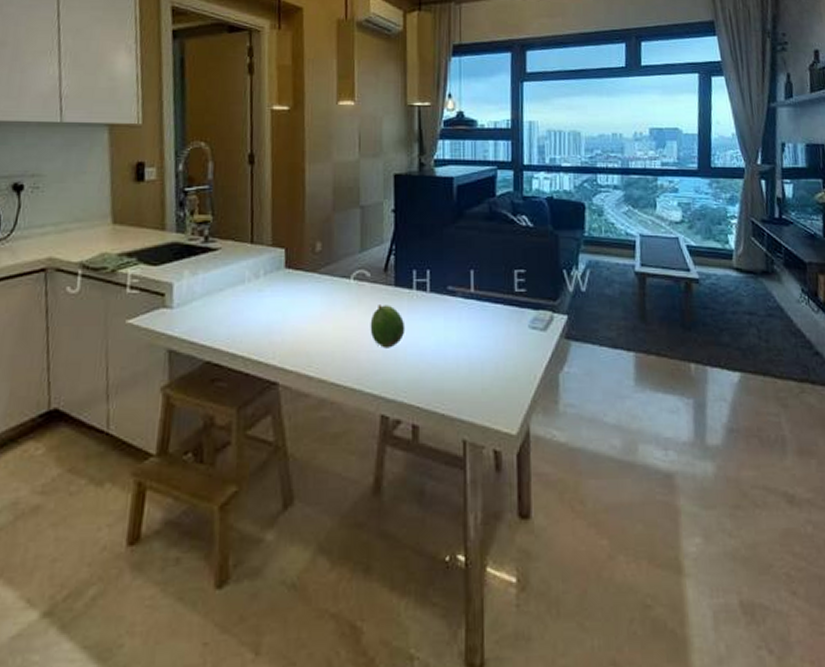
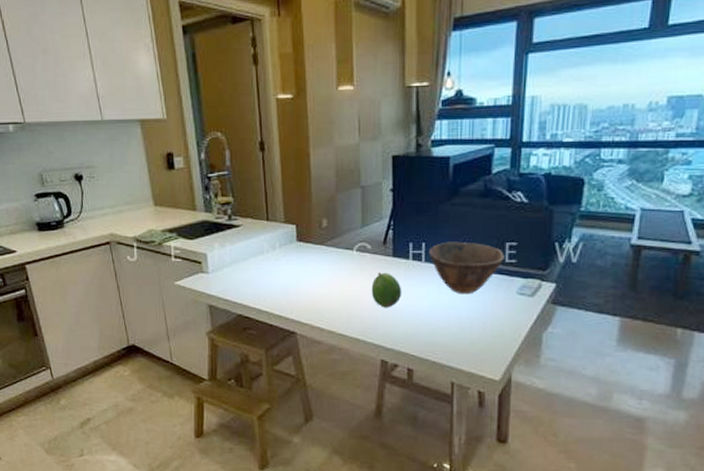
bowl: none [434,268,514,330] -> present [429,241,505,295]

